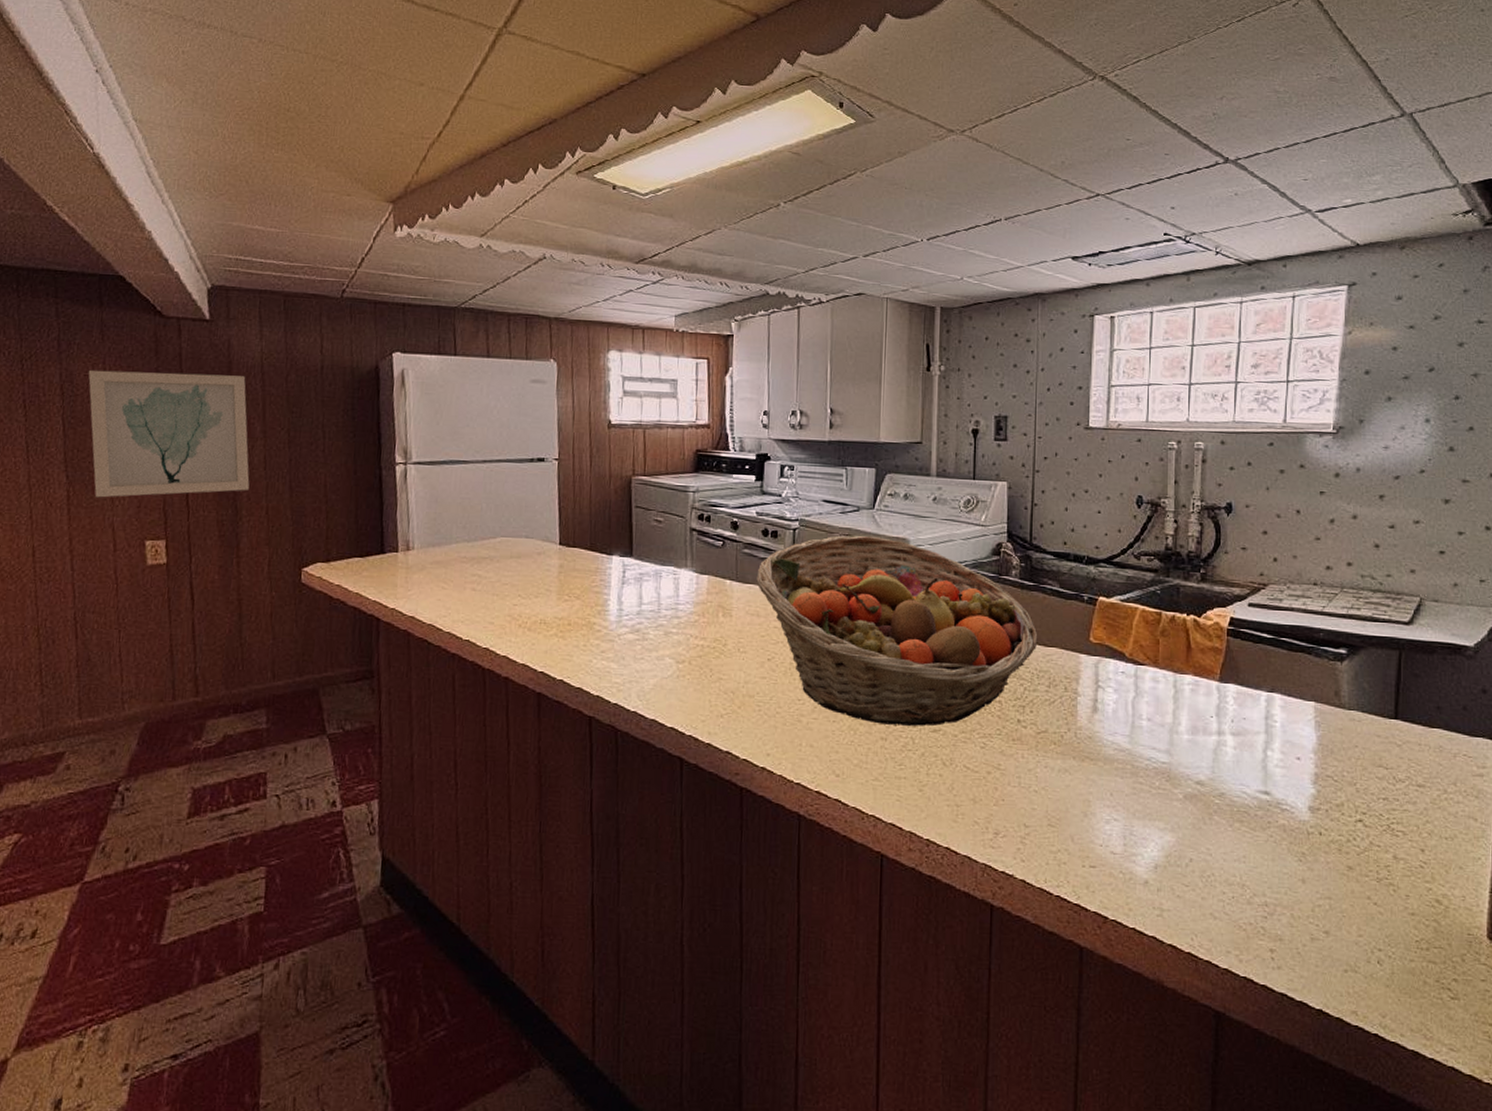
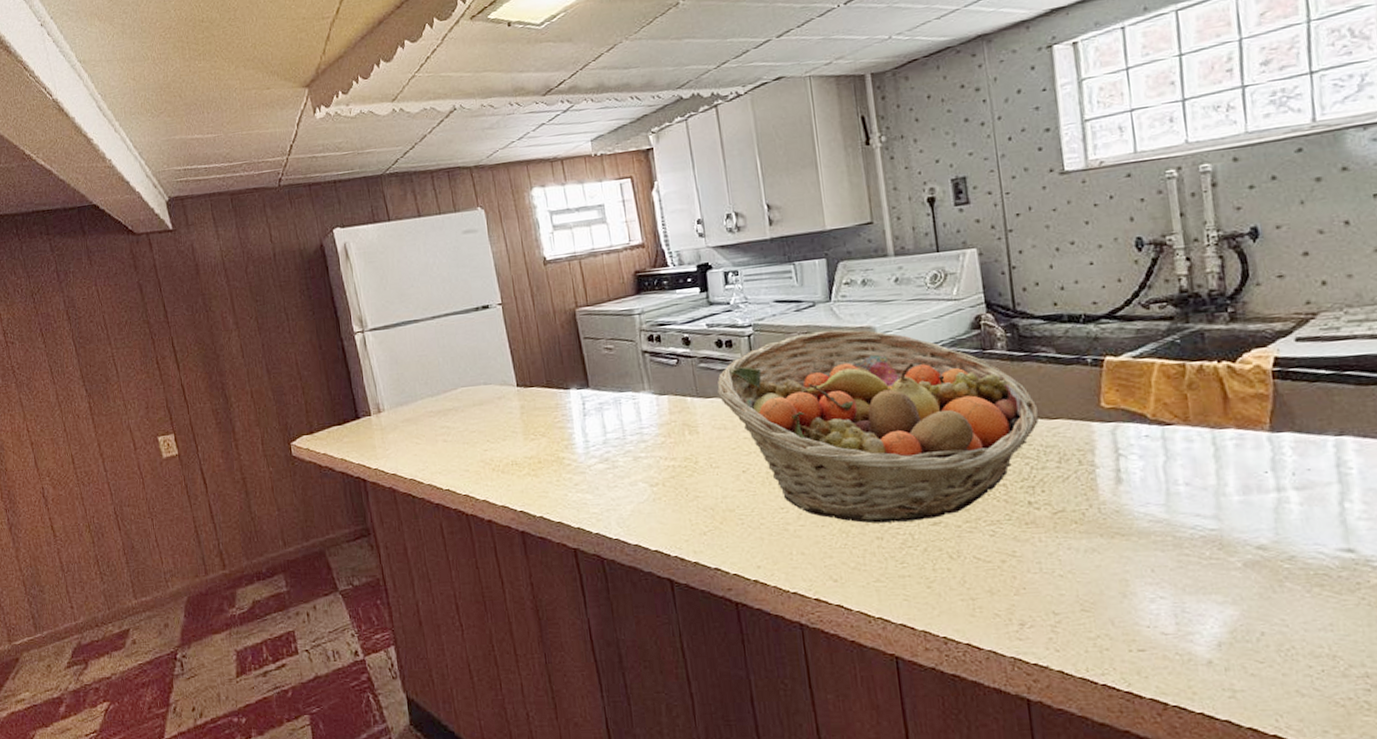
wall art: present [88,369,250,498] -> none [85,275,233,405]

